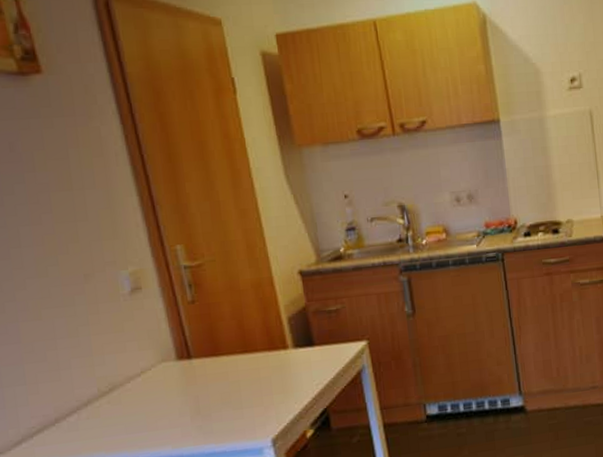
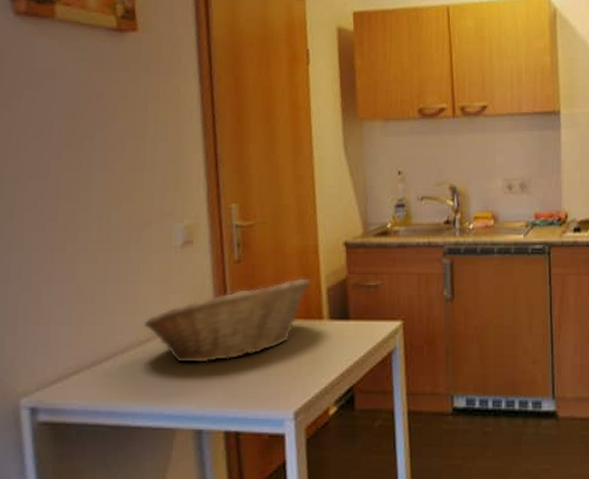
fruit basket: none [102,311,270,408] -> present [143,278,310,363]

